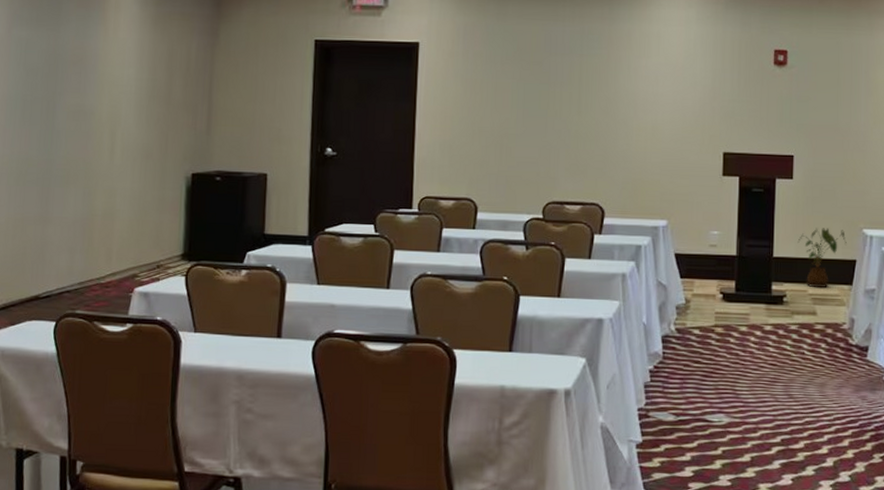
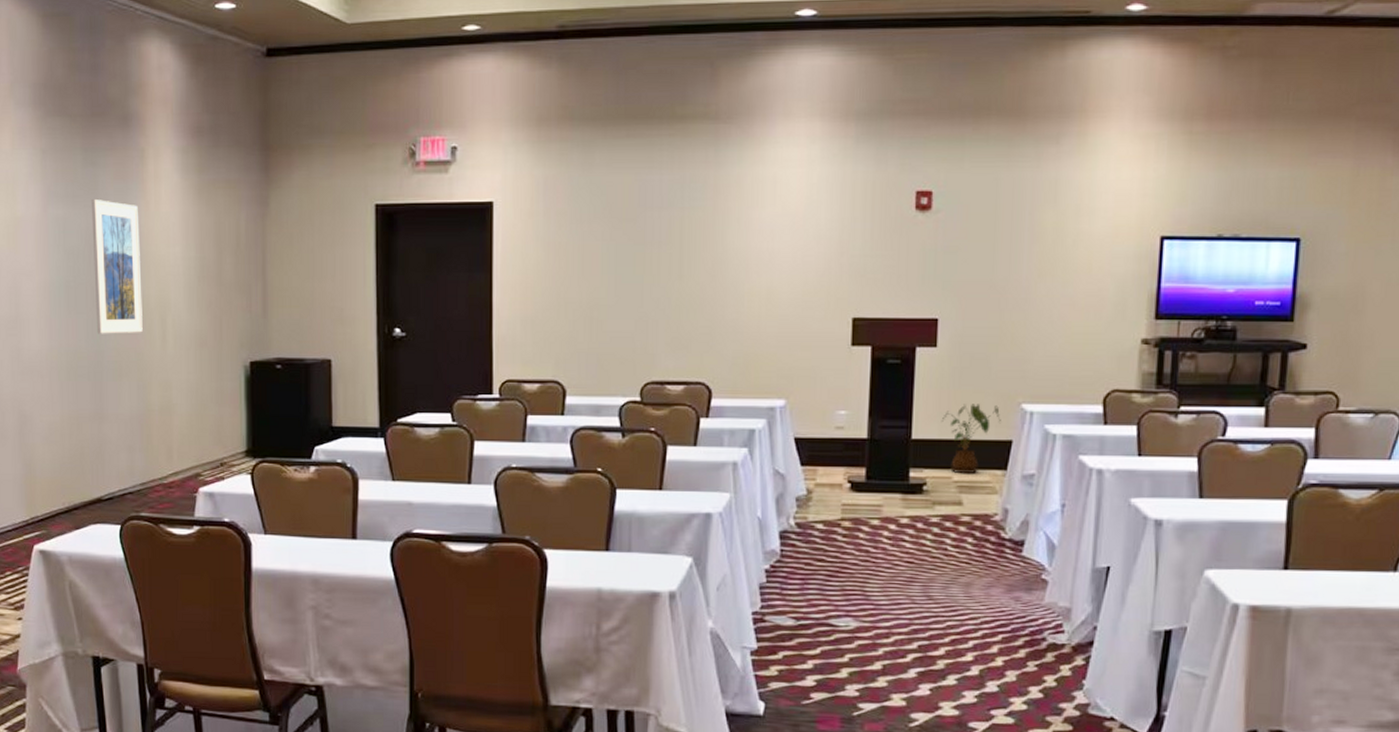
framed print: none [49,23,98,145] -> present [91,198,143,334]

